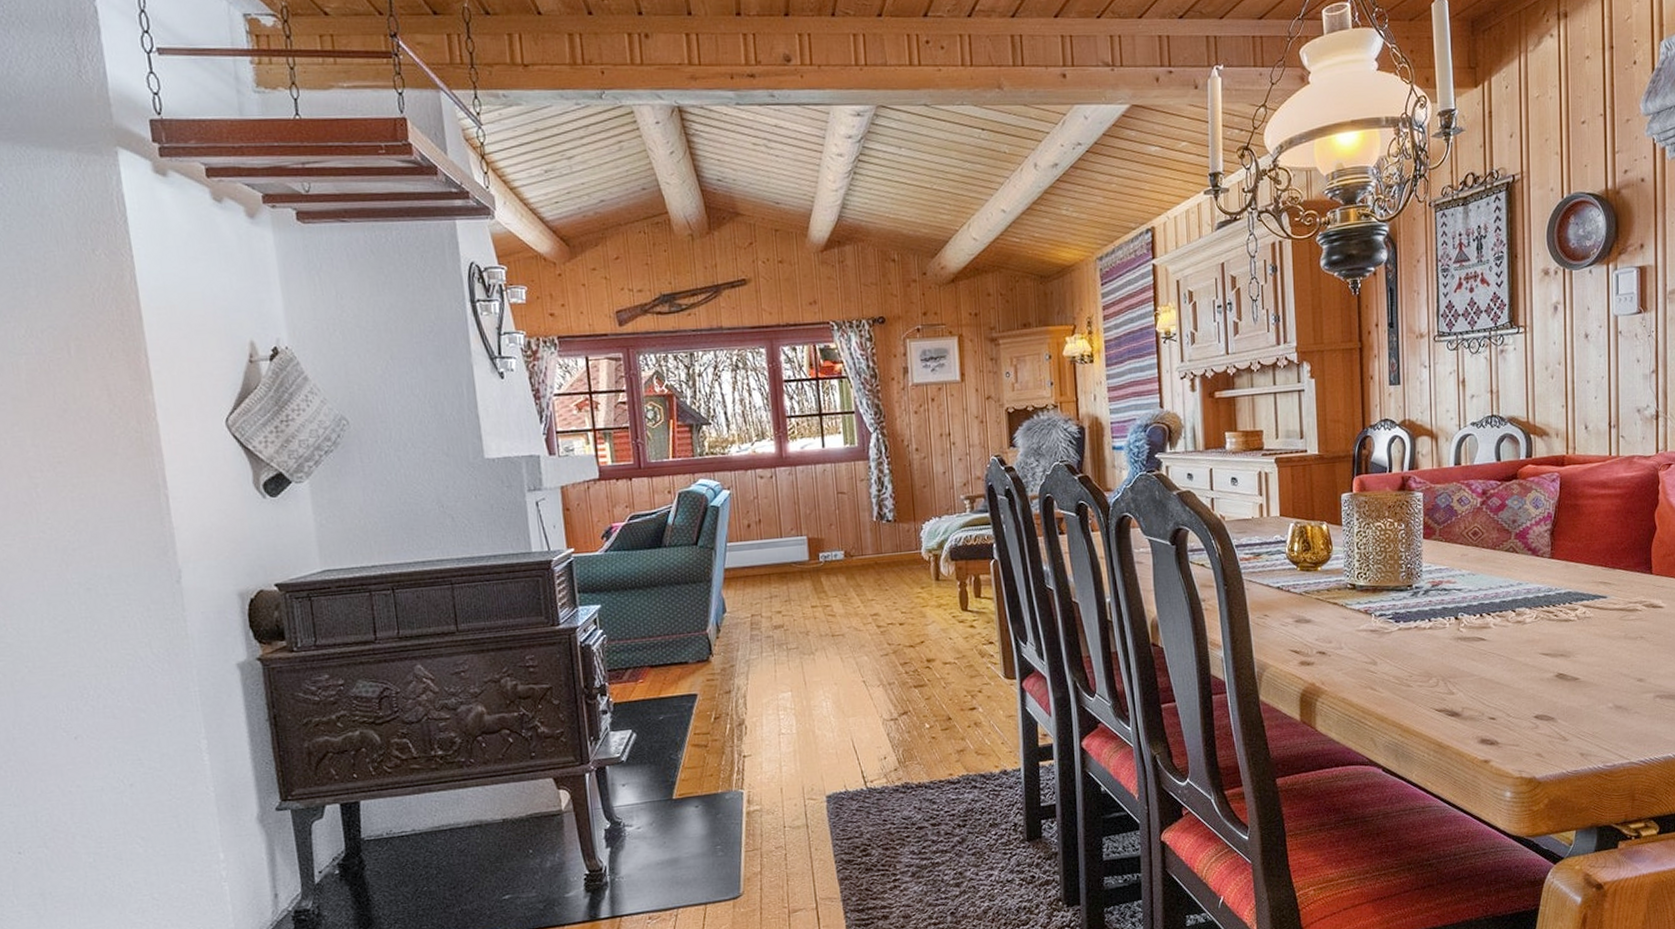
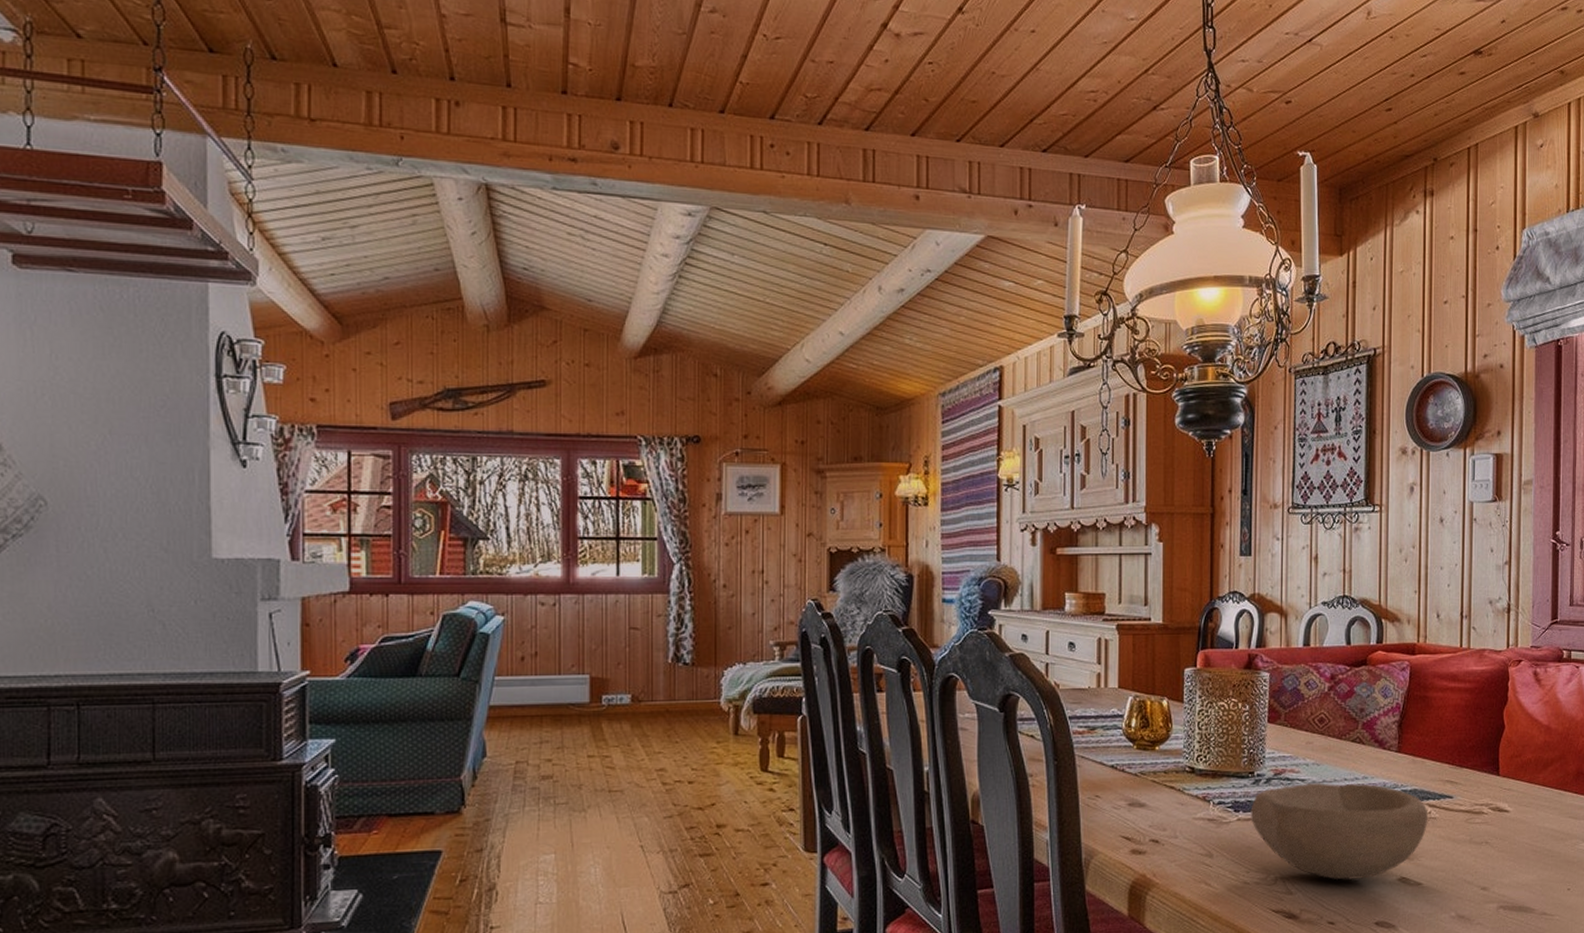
bowl: none [1410,589,1583,680] -> present [1250,783,1428,881]

